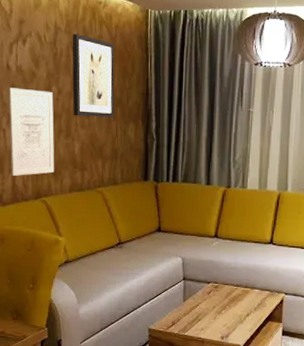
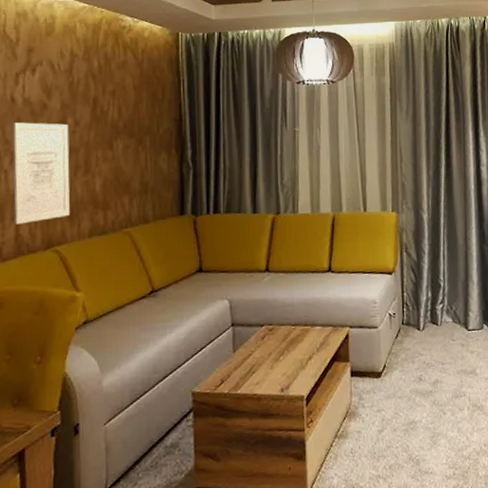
wall art: present [72,34,115,117] -> none [91,60,143,149]

